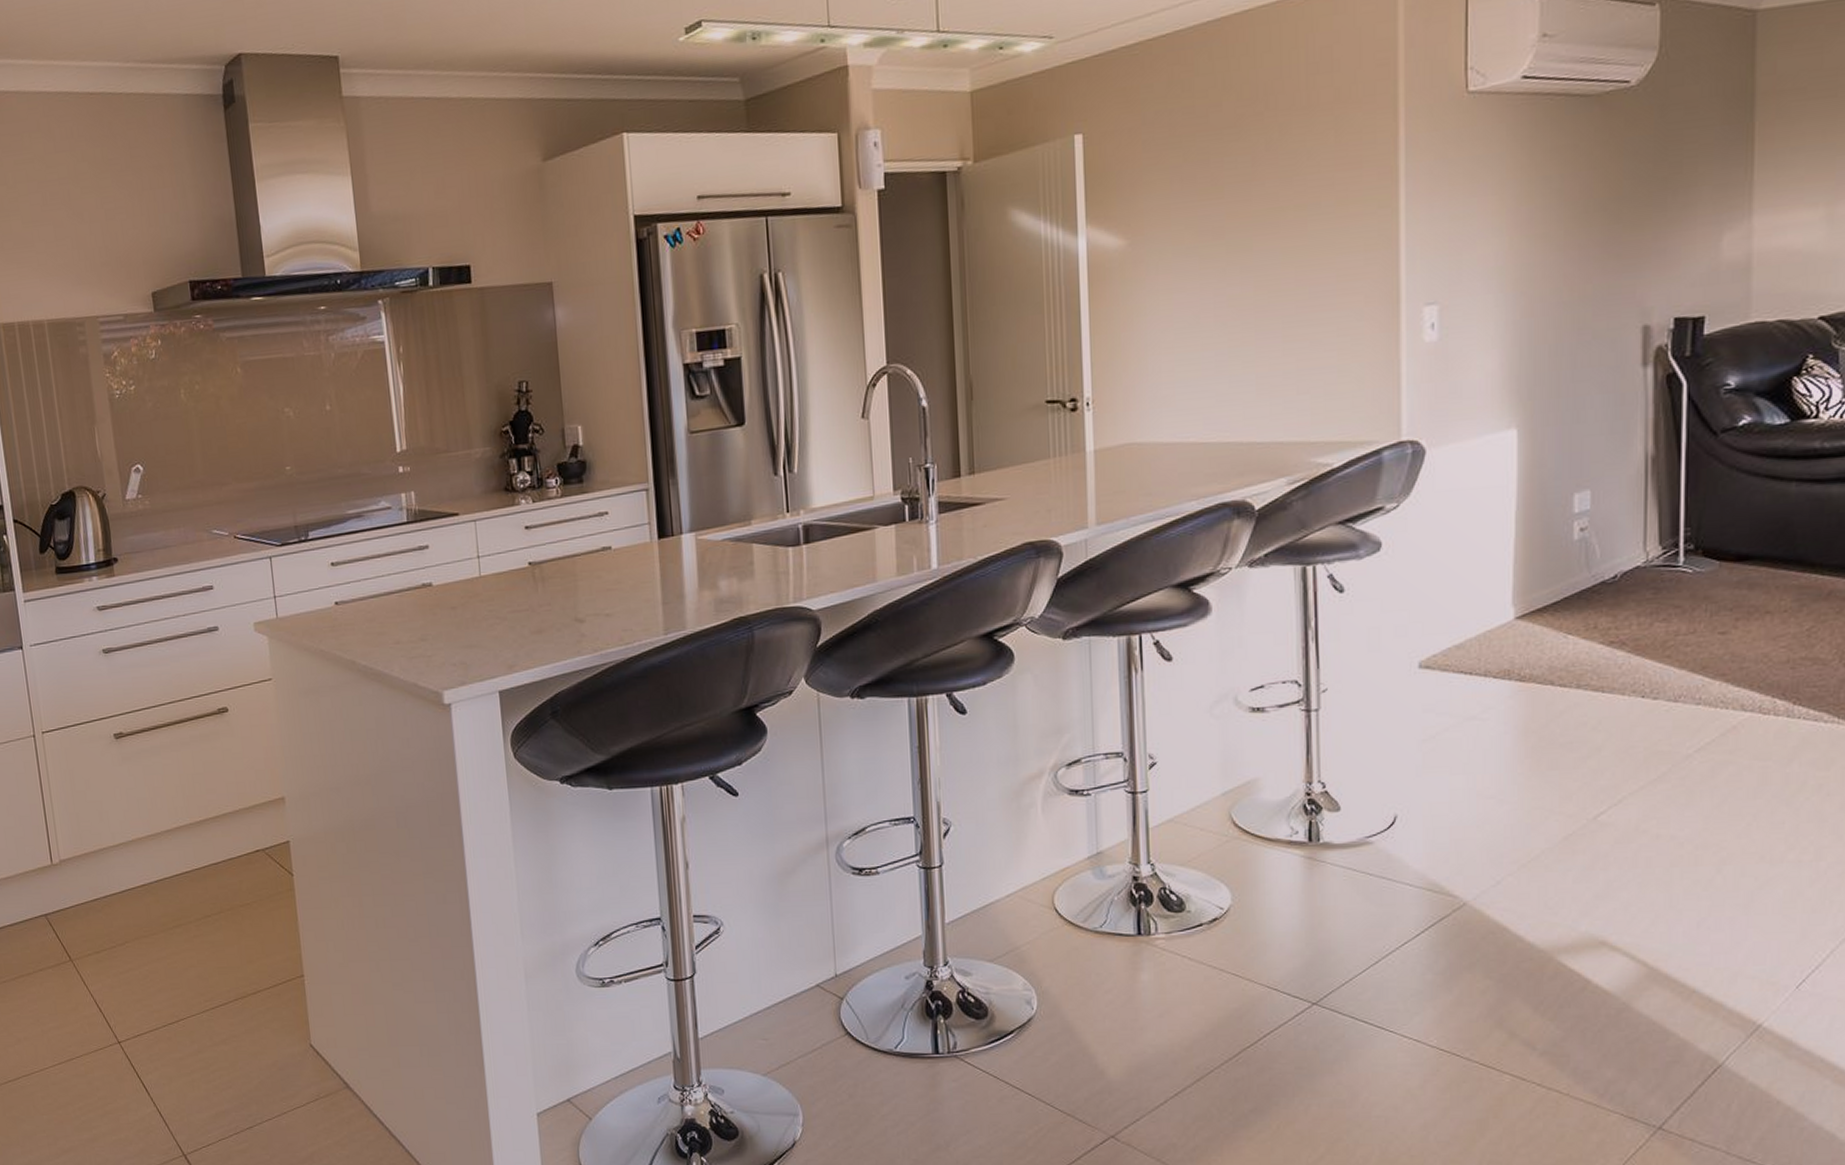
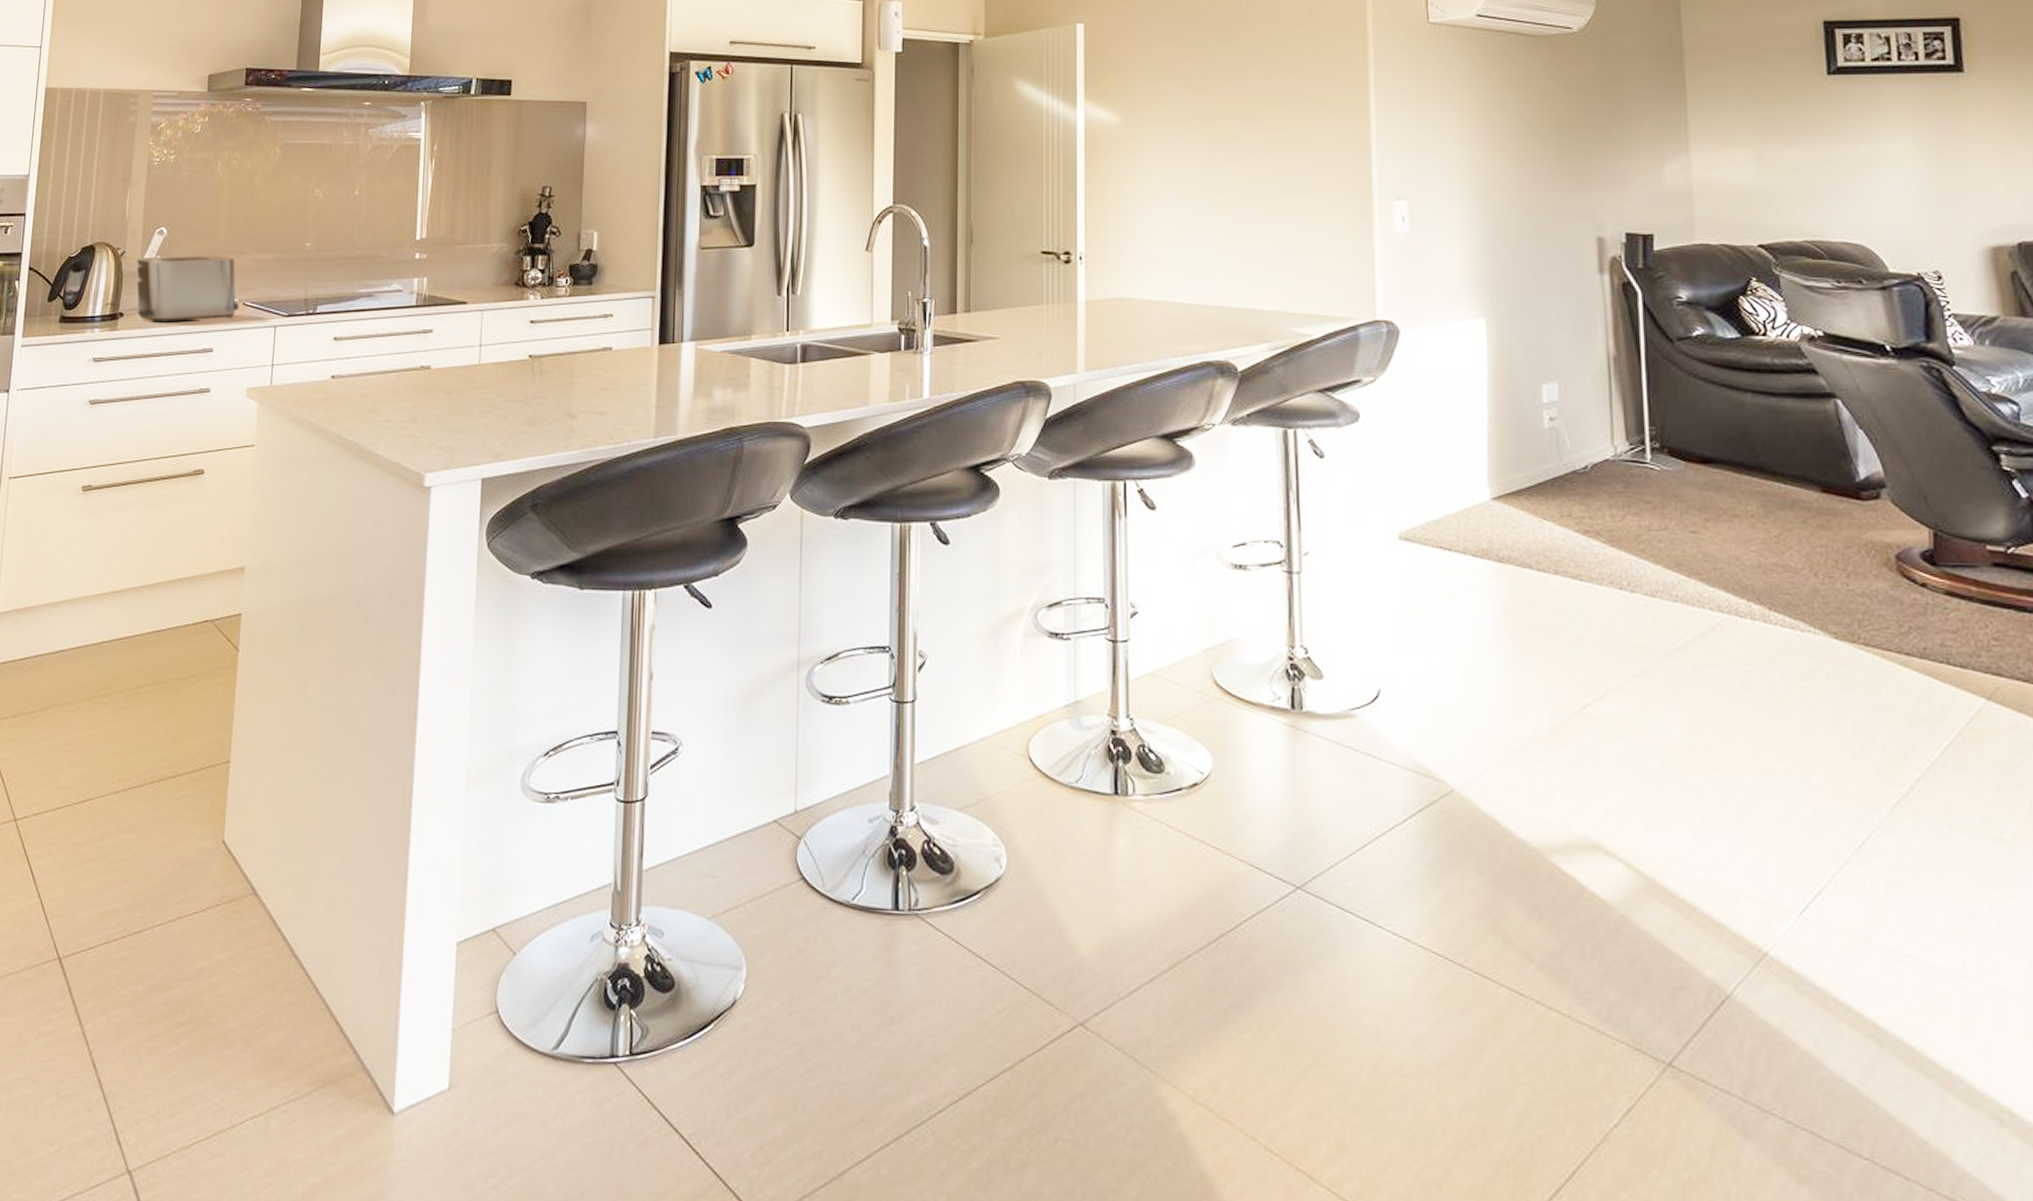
toaster: none [119,488,231,564] -> present [136,255,239,323]

